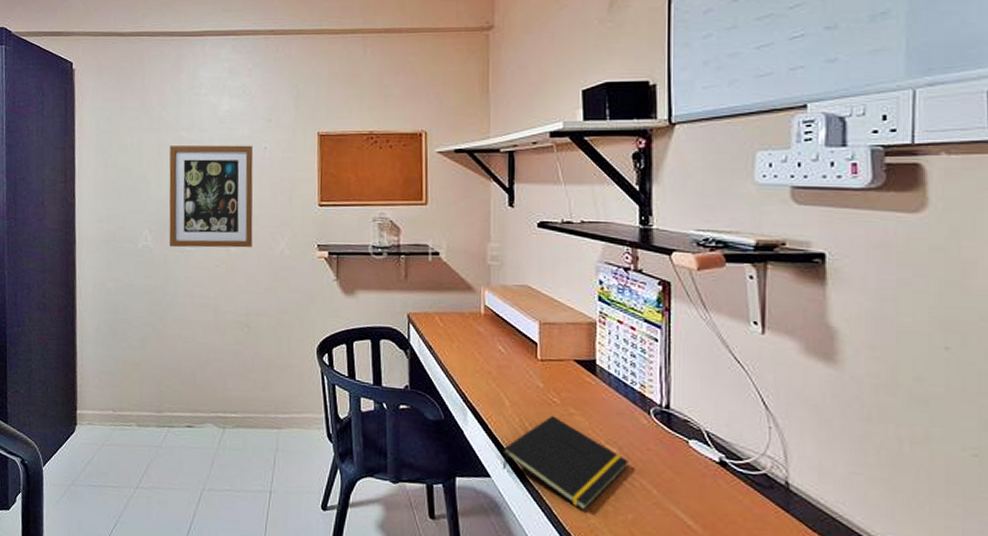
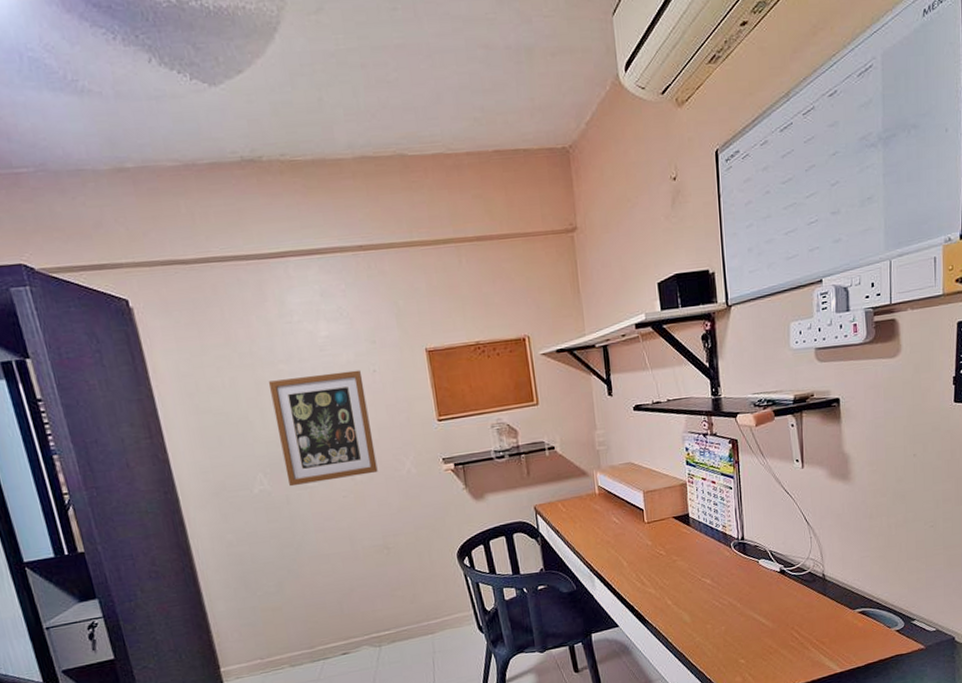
notepad: present [502,416,629,511] -> none [625,565,719,633]

